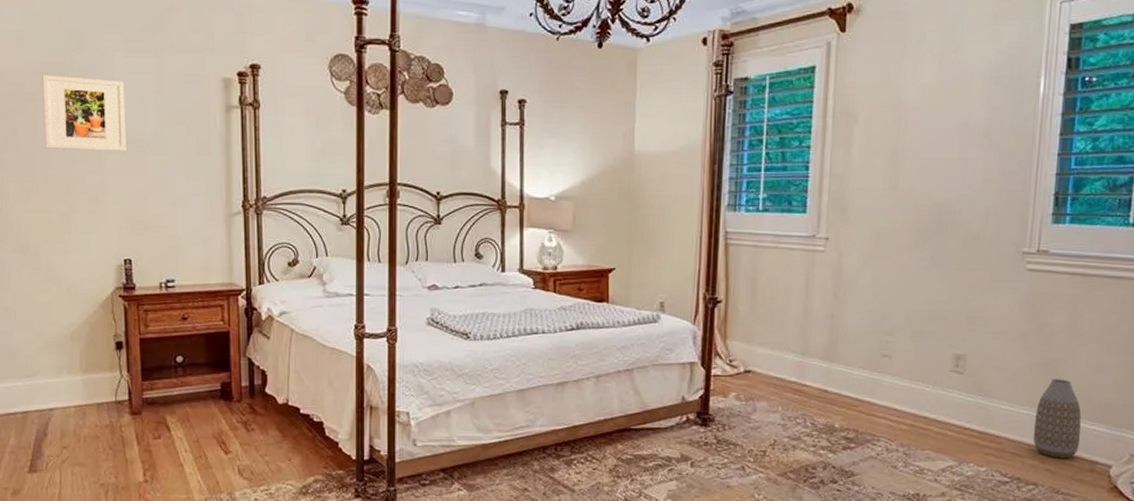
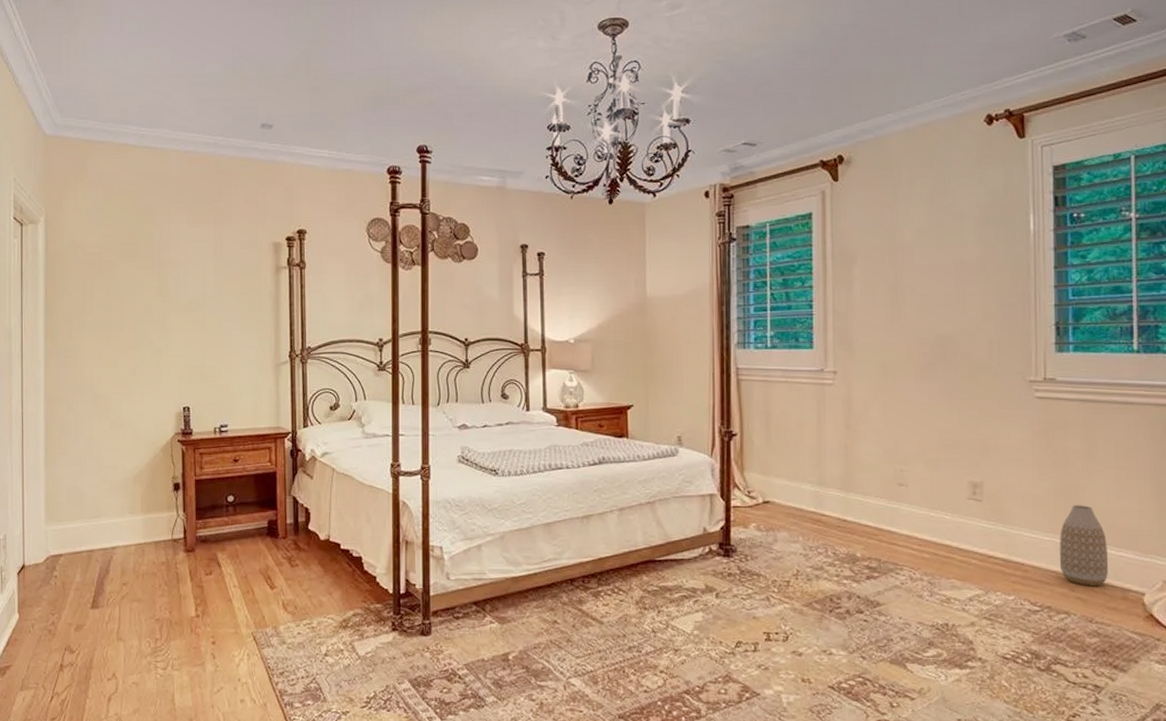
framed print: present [42,74,126,152] -> none [117,245,188,311]

